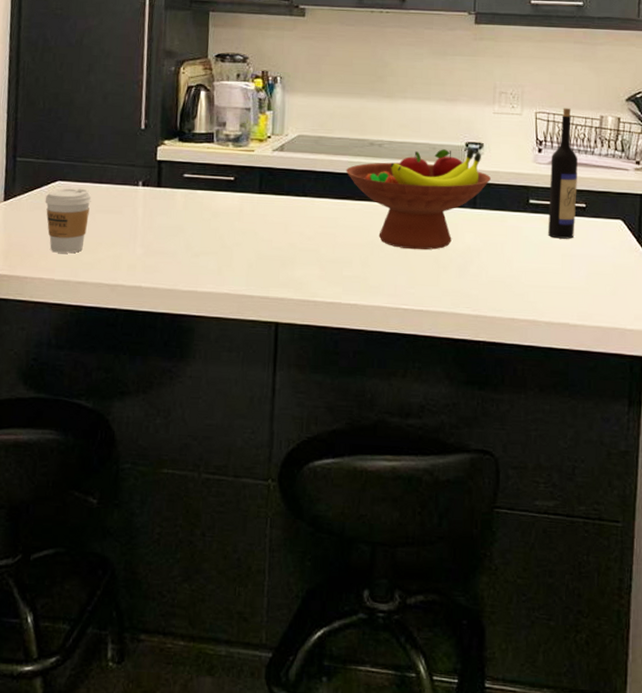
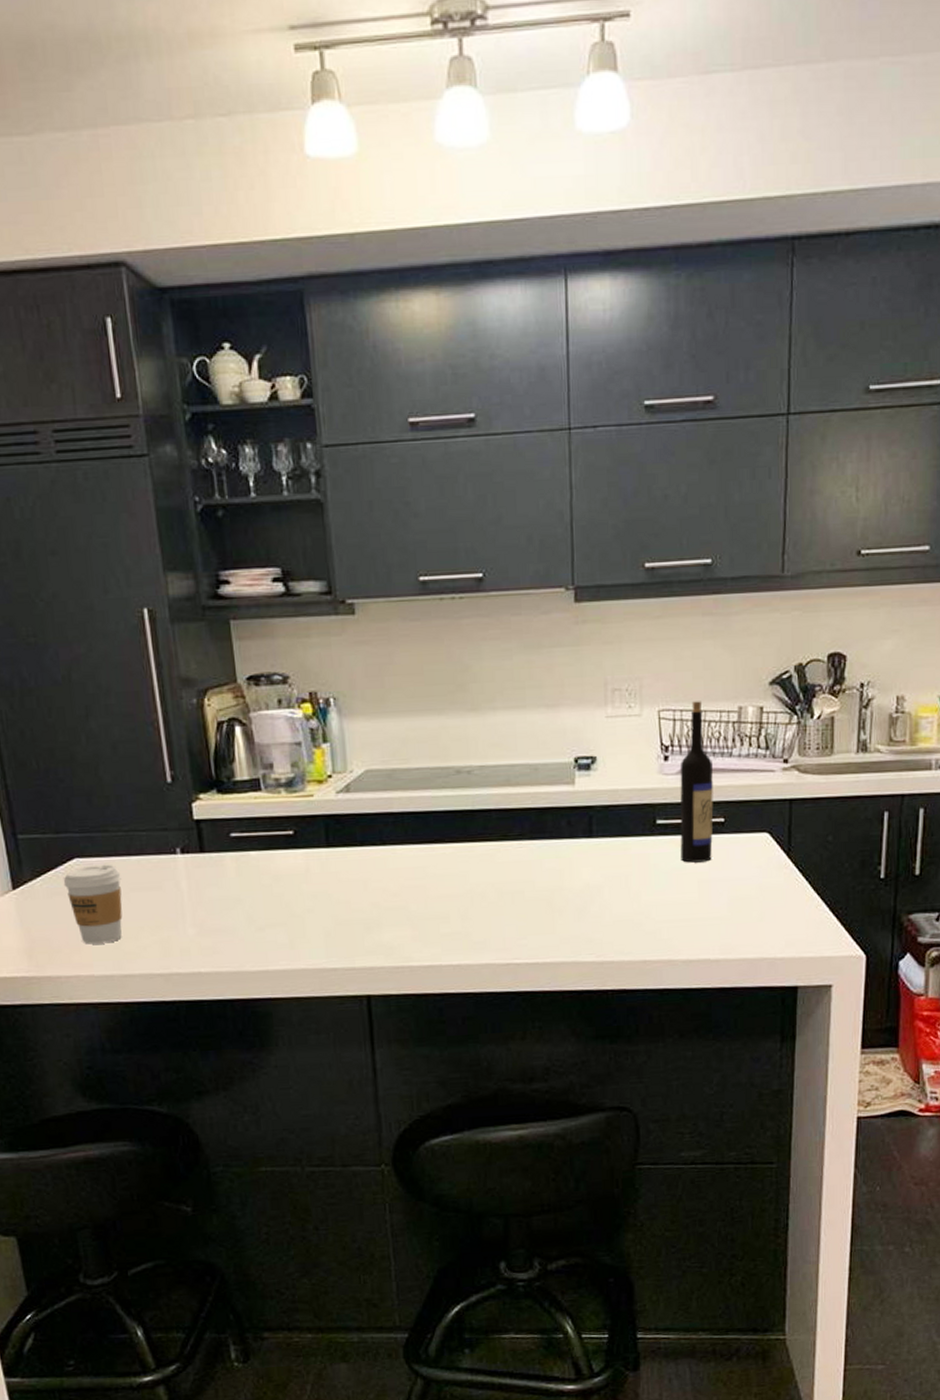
fruit bowl: present [345,148,492,250] -> none [429,764,609,895]

